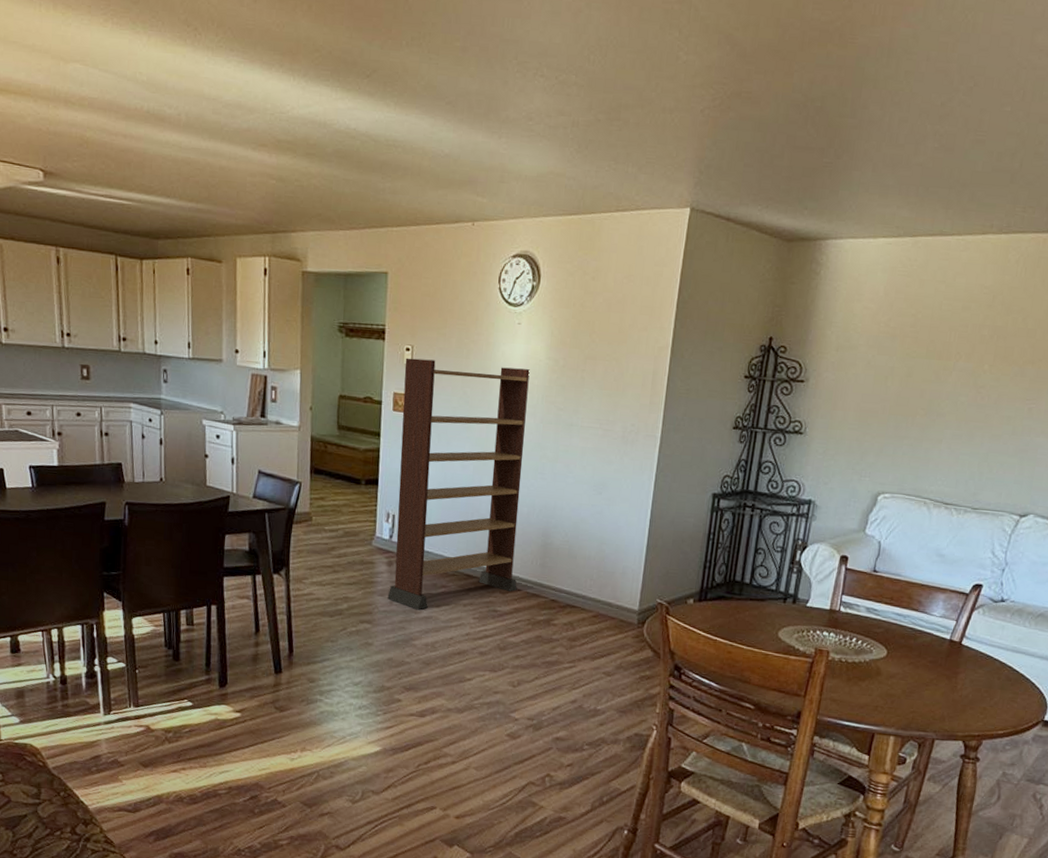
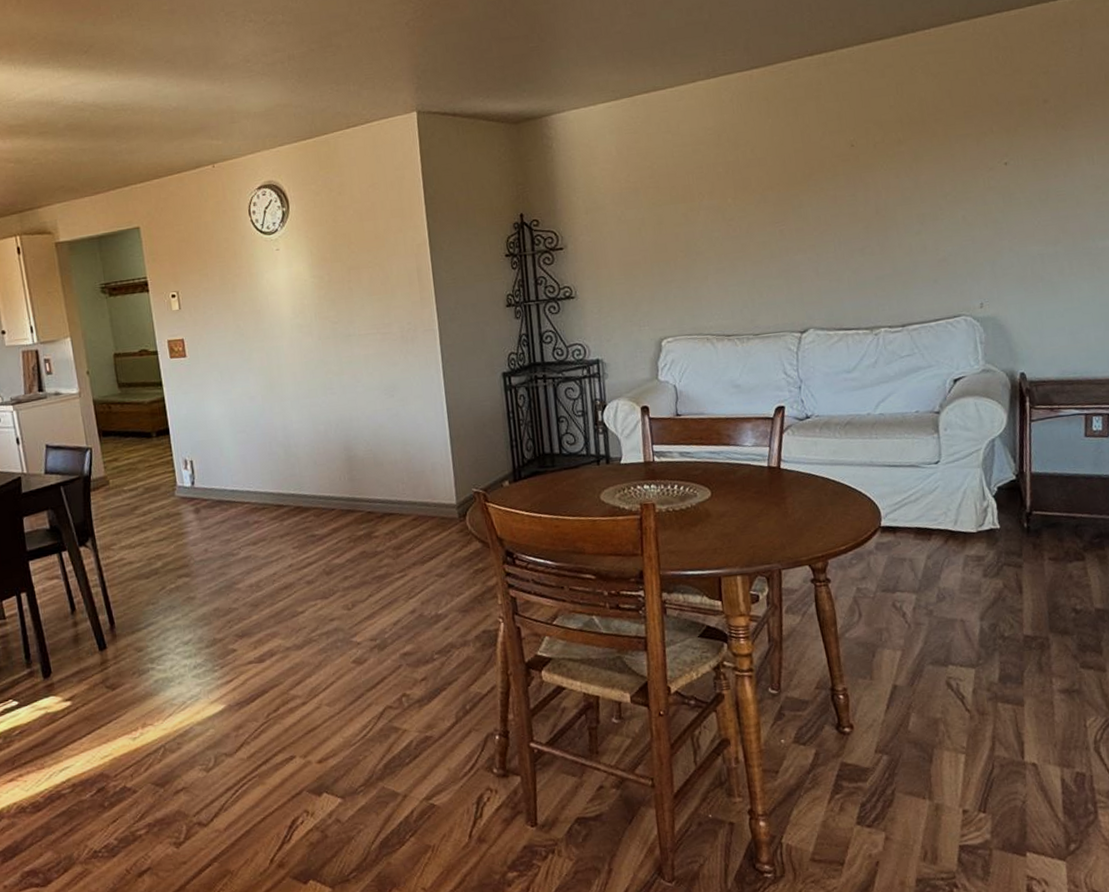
bookshelf: present [387,358,530,610] -> none [173,291,331,552]

